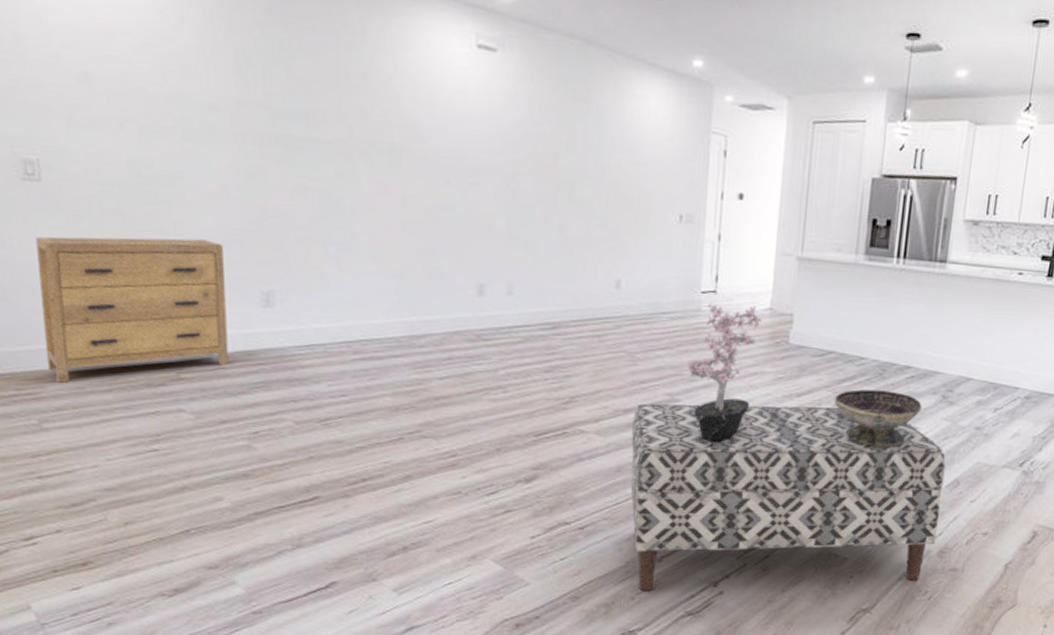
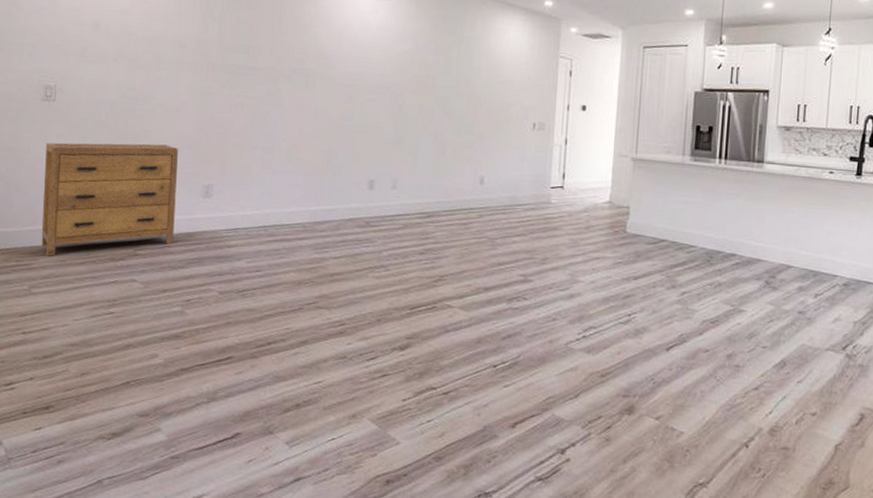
bench: present [630,403,946,592] -> none [489,283,772,459]
potted plant: present [686,303,762,442] -> none [538,196,602,318]
decorative bowl: present [834,389,922,448] -> none [667,274,747,328]

